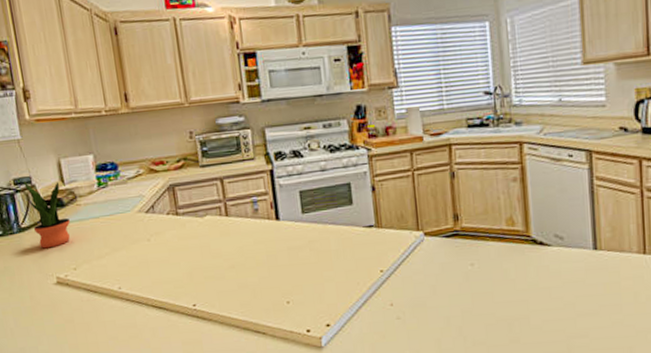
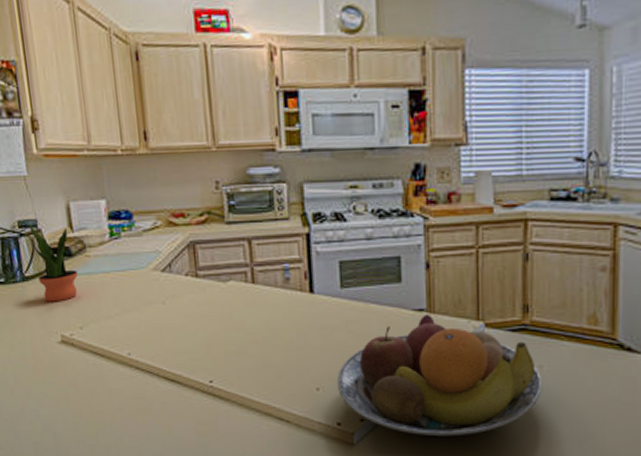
fruit bowl: none [303,229,476,333] -> present [336,314,543,436]

